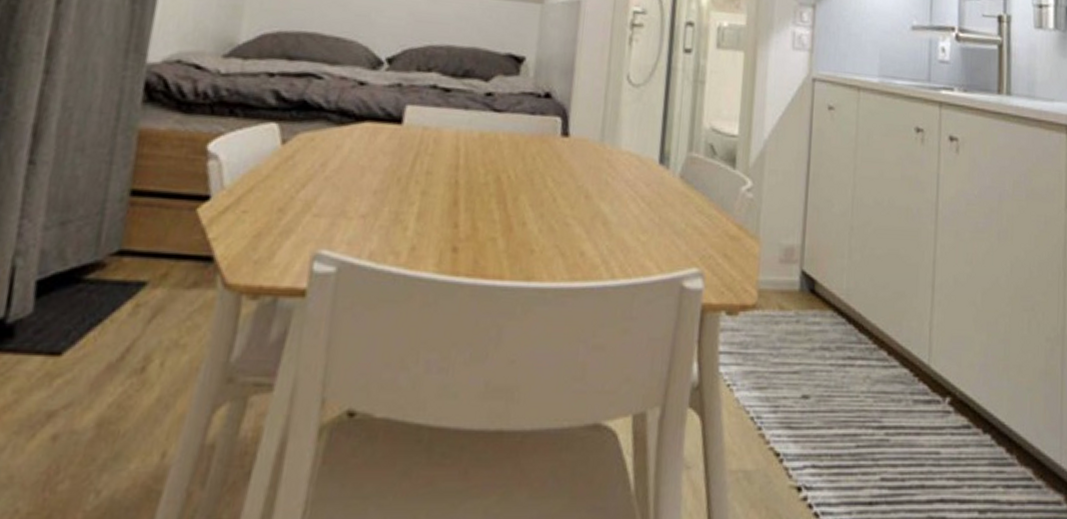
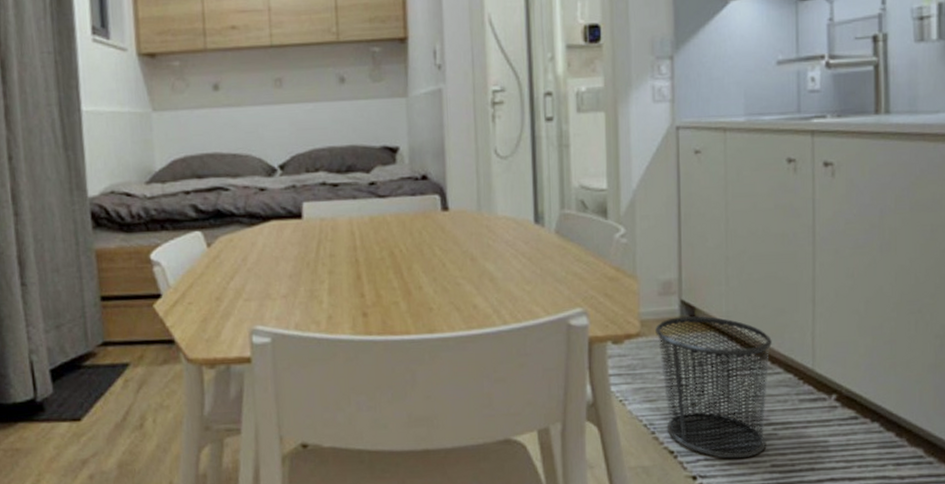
waste bin: none [773,290,890,468] -> present [655,316,772,459]

